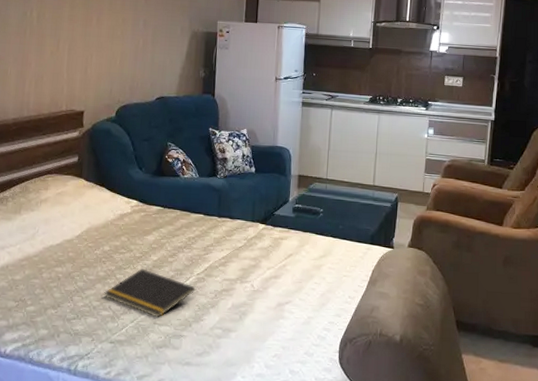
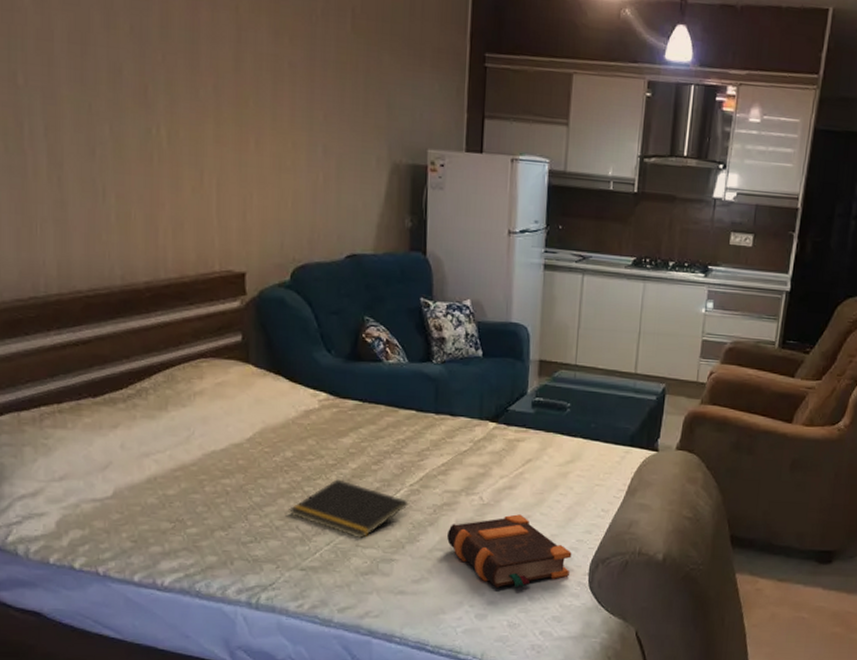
bible: none [225,299,325,363] -> present [447,514,572,589]

